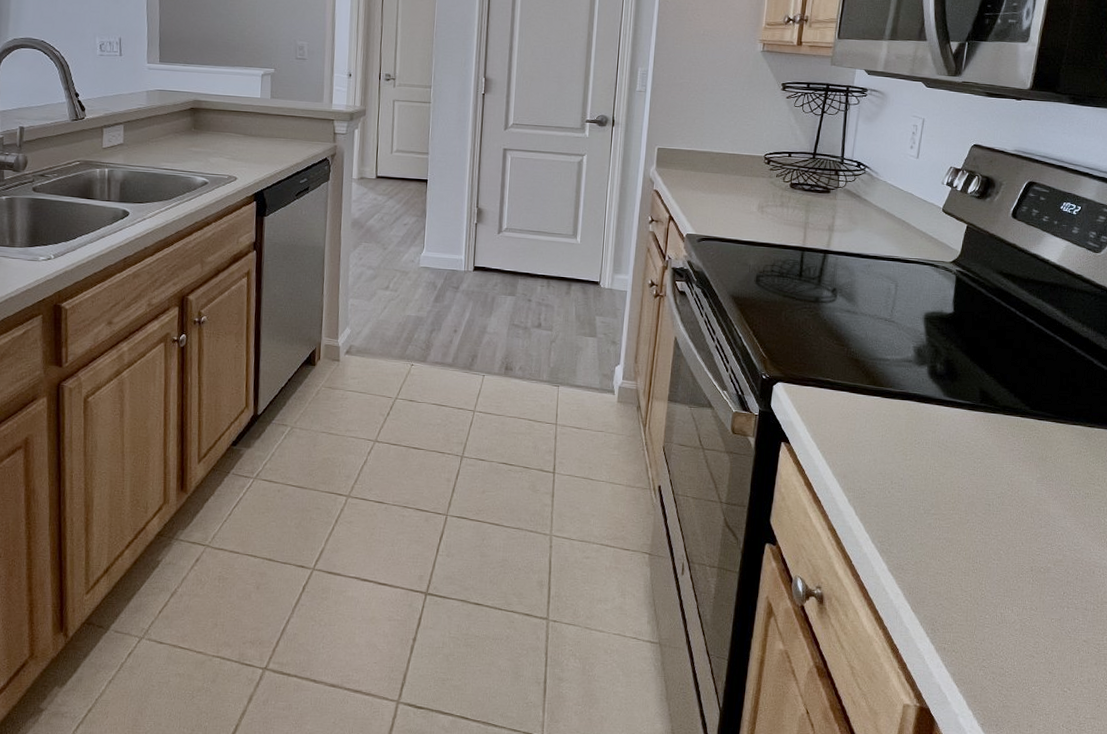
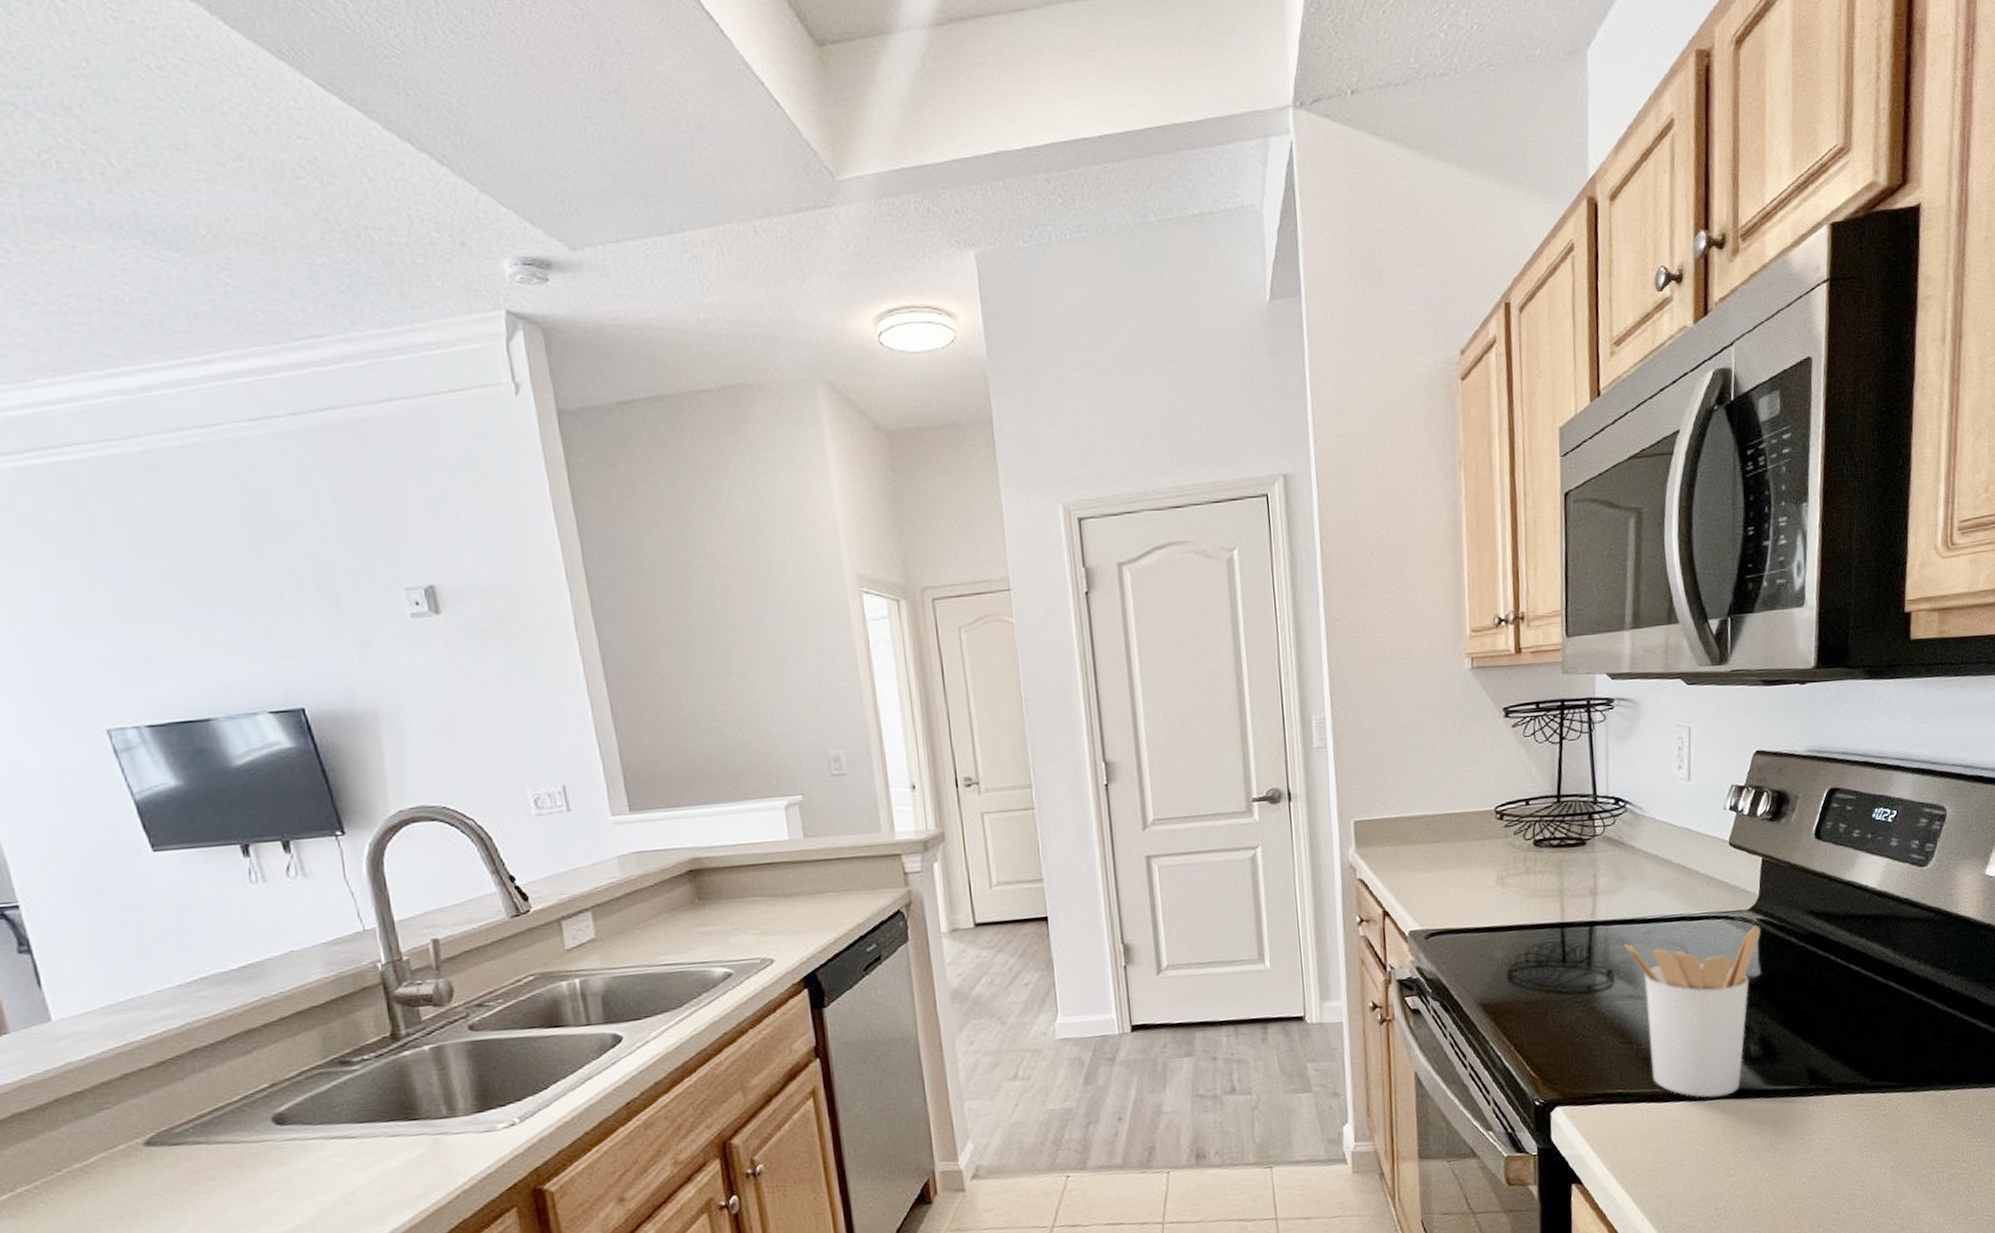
utensil holder: none [849,271,958,399] -> present [1624,925,1761,1098]

